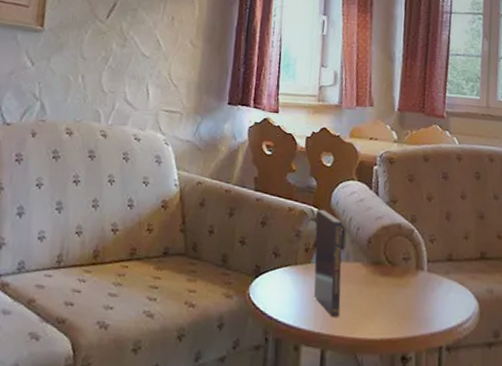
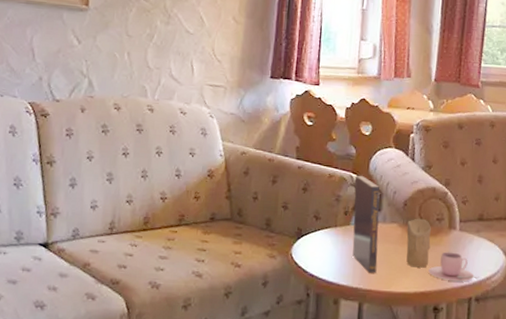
candle: none [371,257,397,312] -> present [406,218,431,268]
teacup: none [395,294,449,328] -> present [428,252,479,282]

